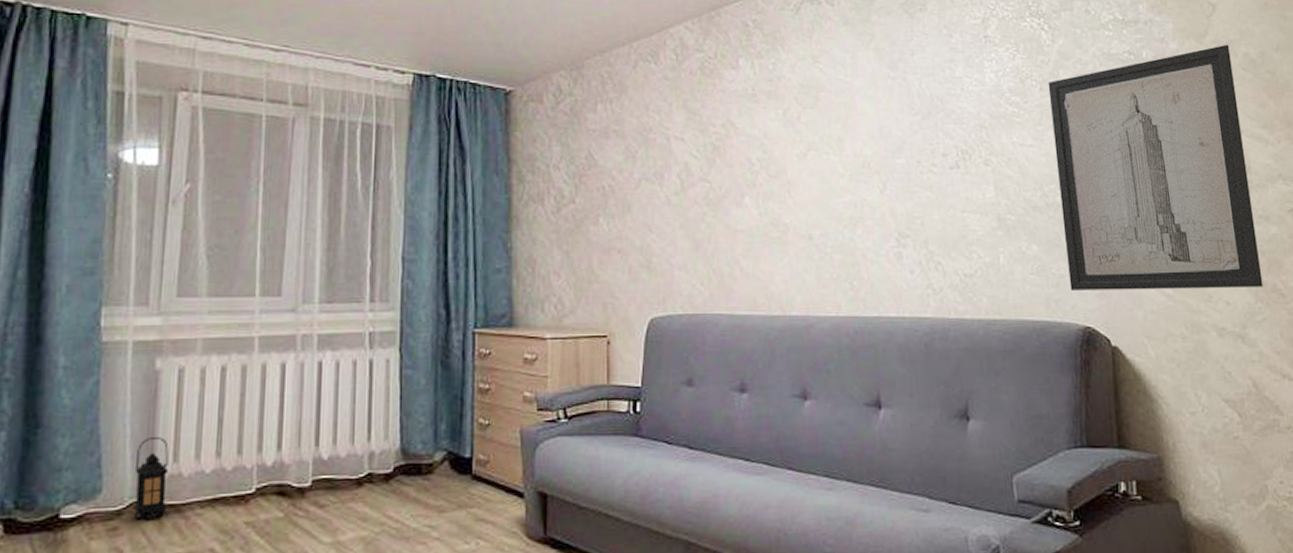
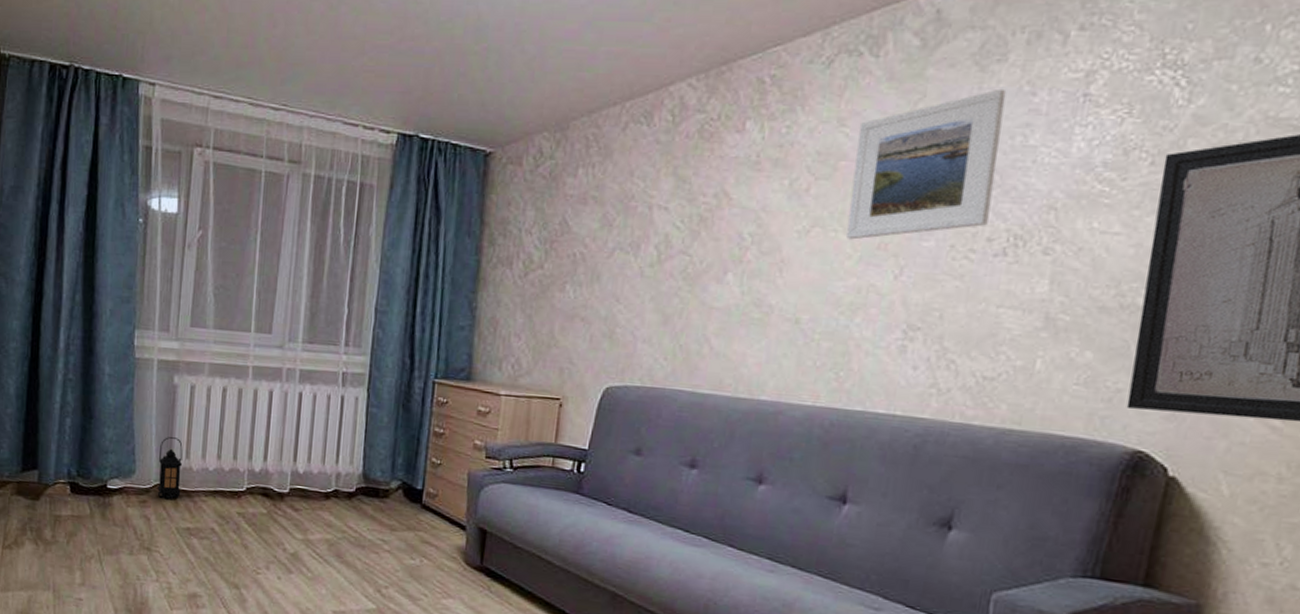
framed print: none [829,31,940,160] -> present [846,88,1007,240]

